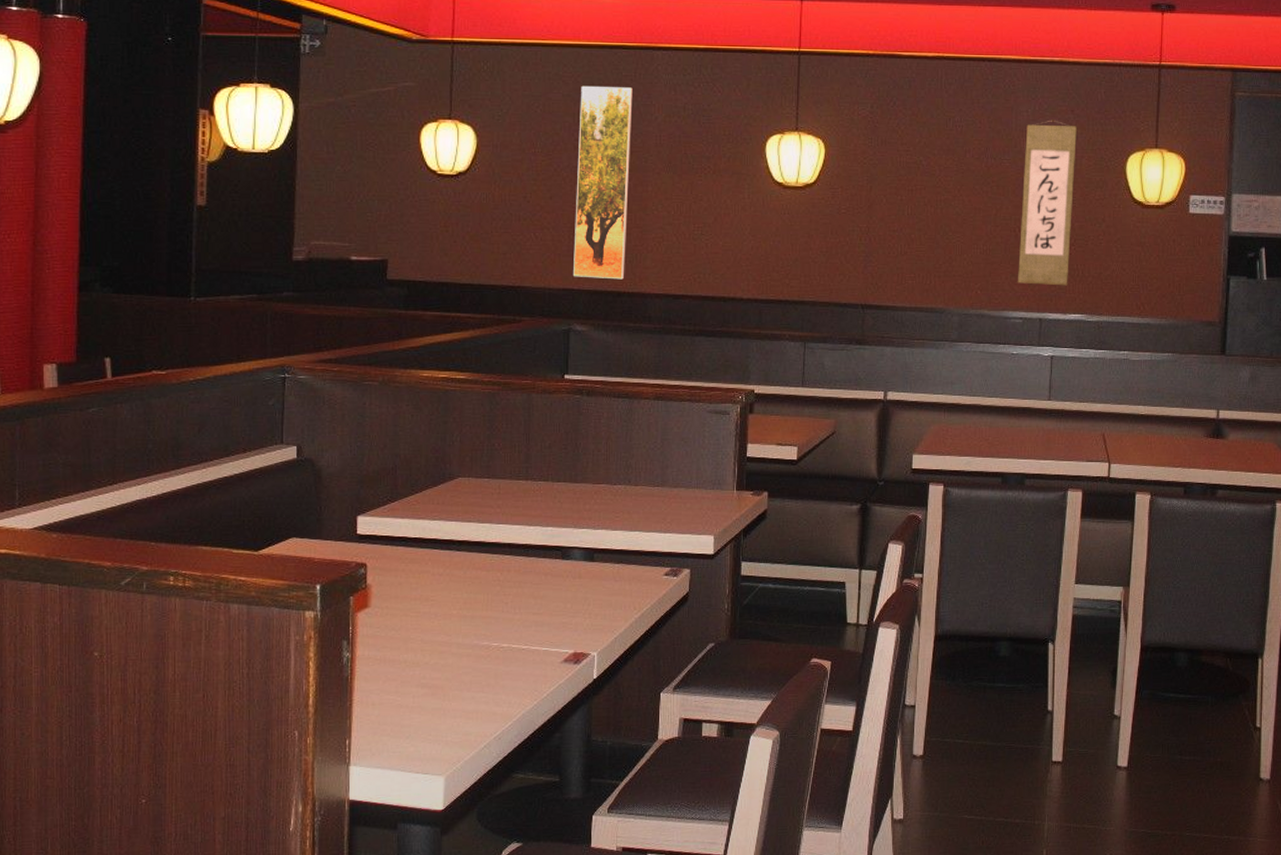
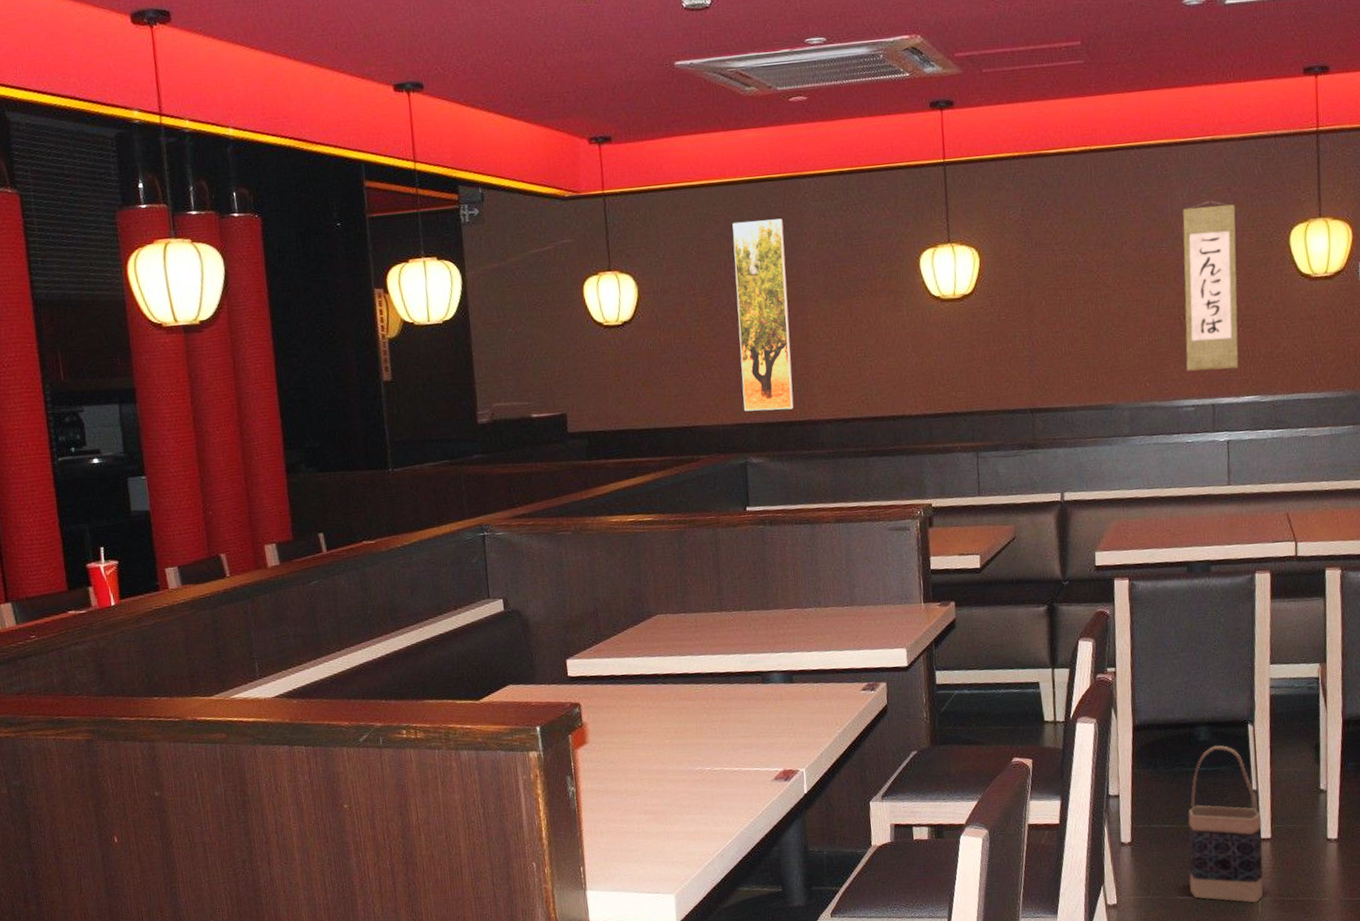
bag: none [978,662,1054,828] -> present [1187,745,1263,903]

